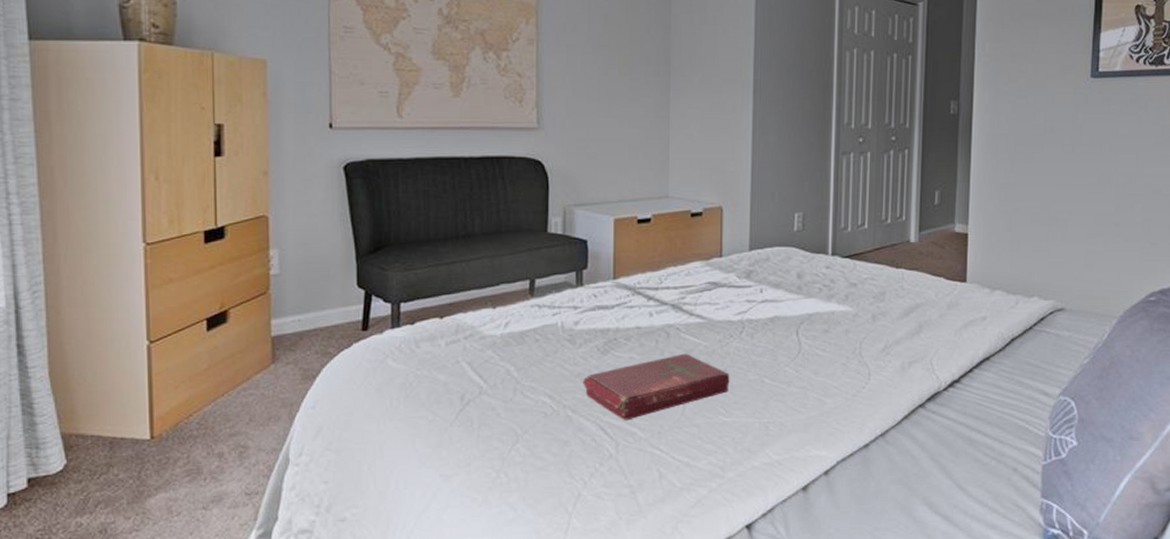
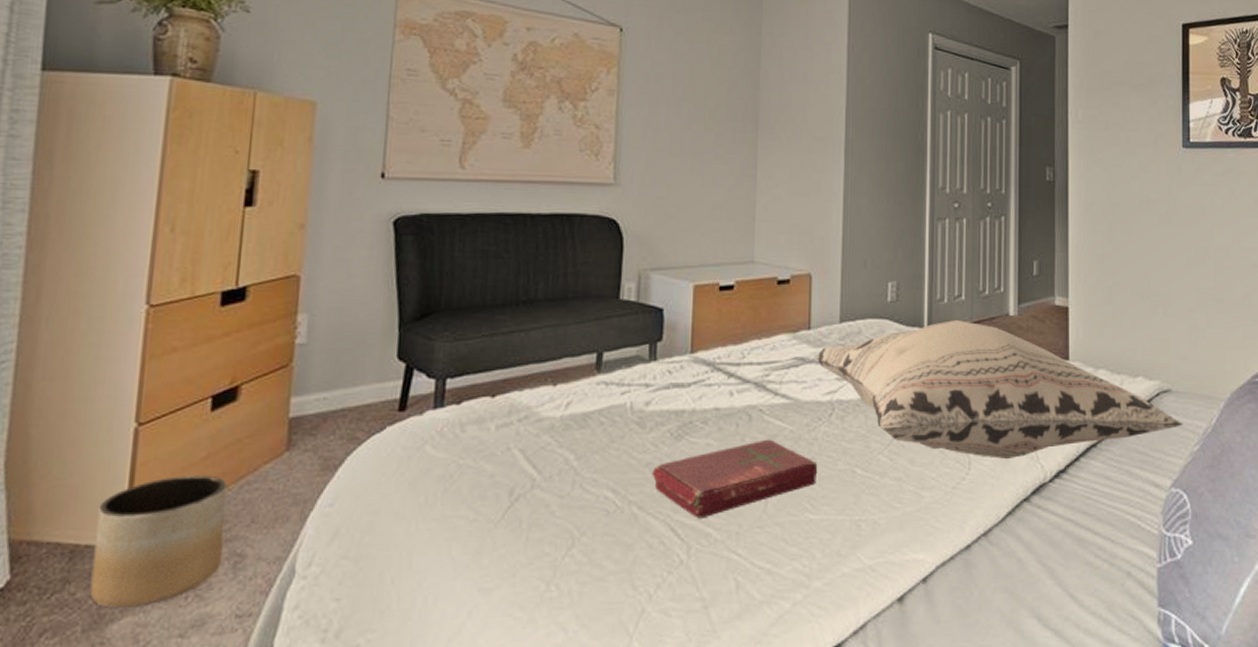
planter: none [127,383,229,487] -> present [90,475,227,609]
decorative pillow: none [726,246,1075,371] -> present [814,319,1184,460]

